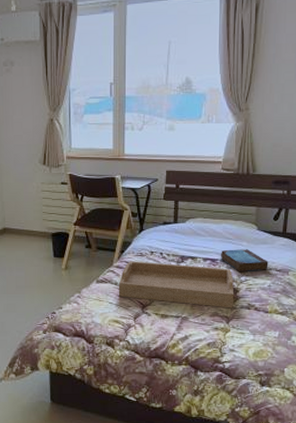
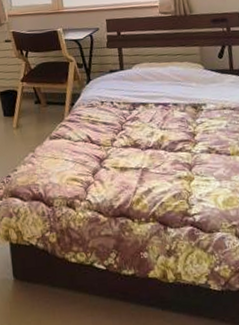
serving tray: present [118,261,235,309] -> none [72,111,193,155]
book: present [221,249,269,273] -> none [171,90,222,115]

